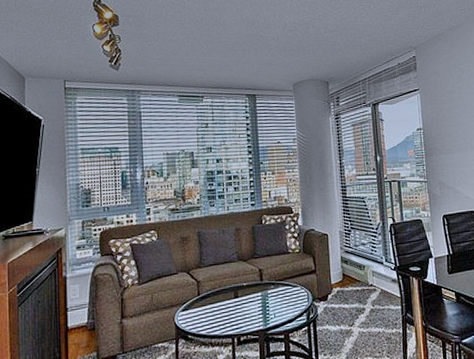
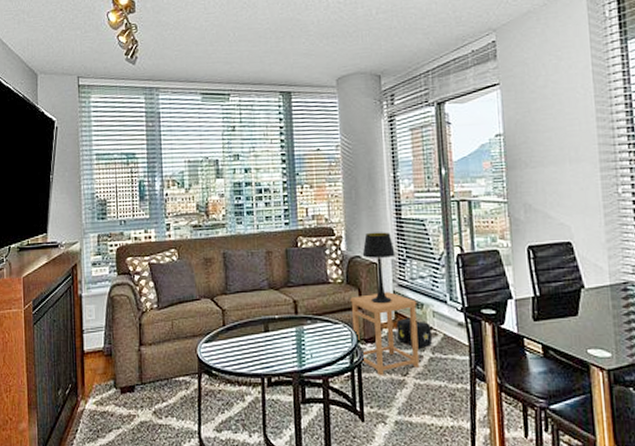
side table: none [306,257,363,328] -> present [350,292,420,376]
table lamp: none [315,208,342,268] -> present [362,232,395,304]
speaker: none [344,278,372,303] -> present [396,318,432,348]

